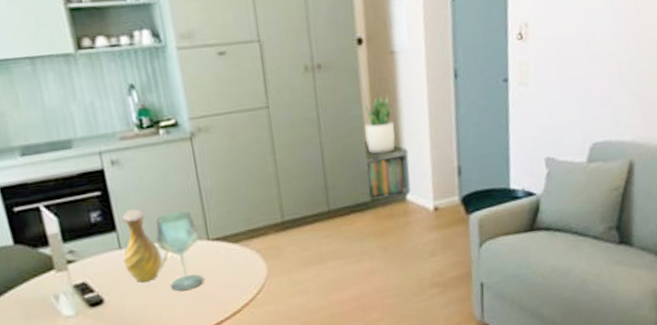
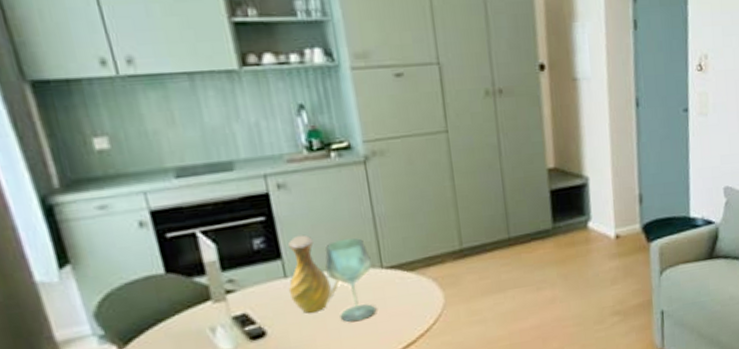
planter: present [365,93,395,154] -> none [546,120,577,181]
books: present [365,155,406,197] -> none [547,182,587,225]

